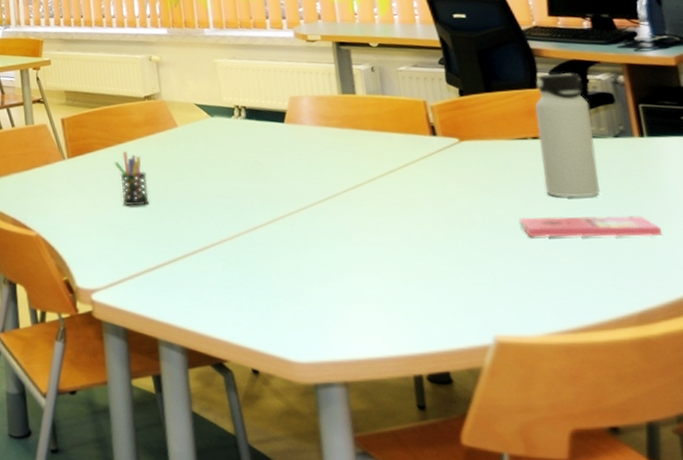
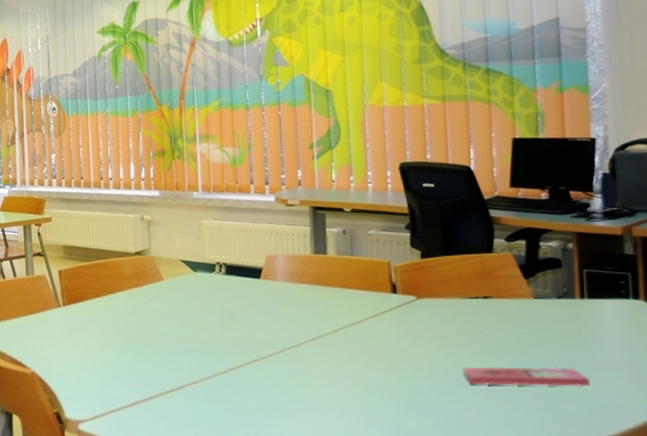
pen holder: present [114,151,149,206] -> none [104,301,134,349]
water bottle: present [535,72,600,198] -> none [488,239,540,351]

